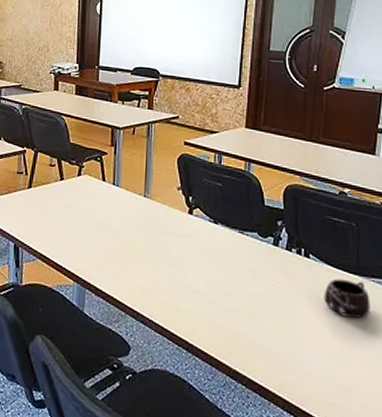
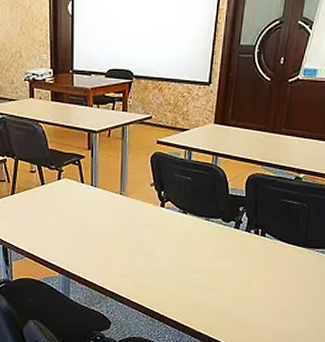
mug: present [324,278,371,319] -> none [275,252,314,282]

